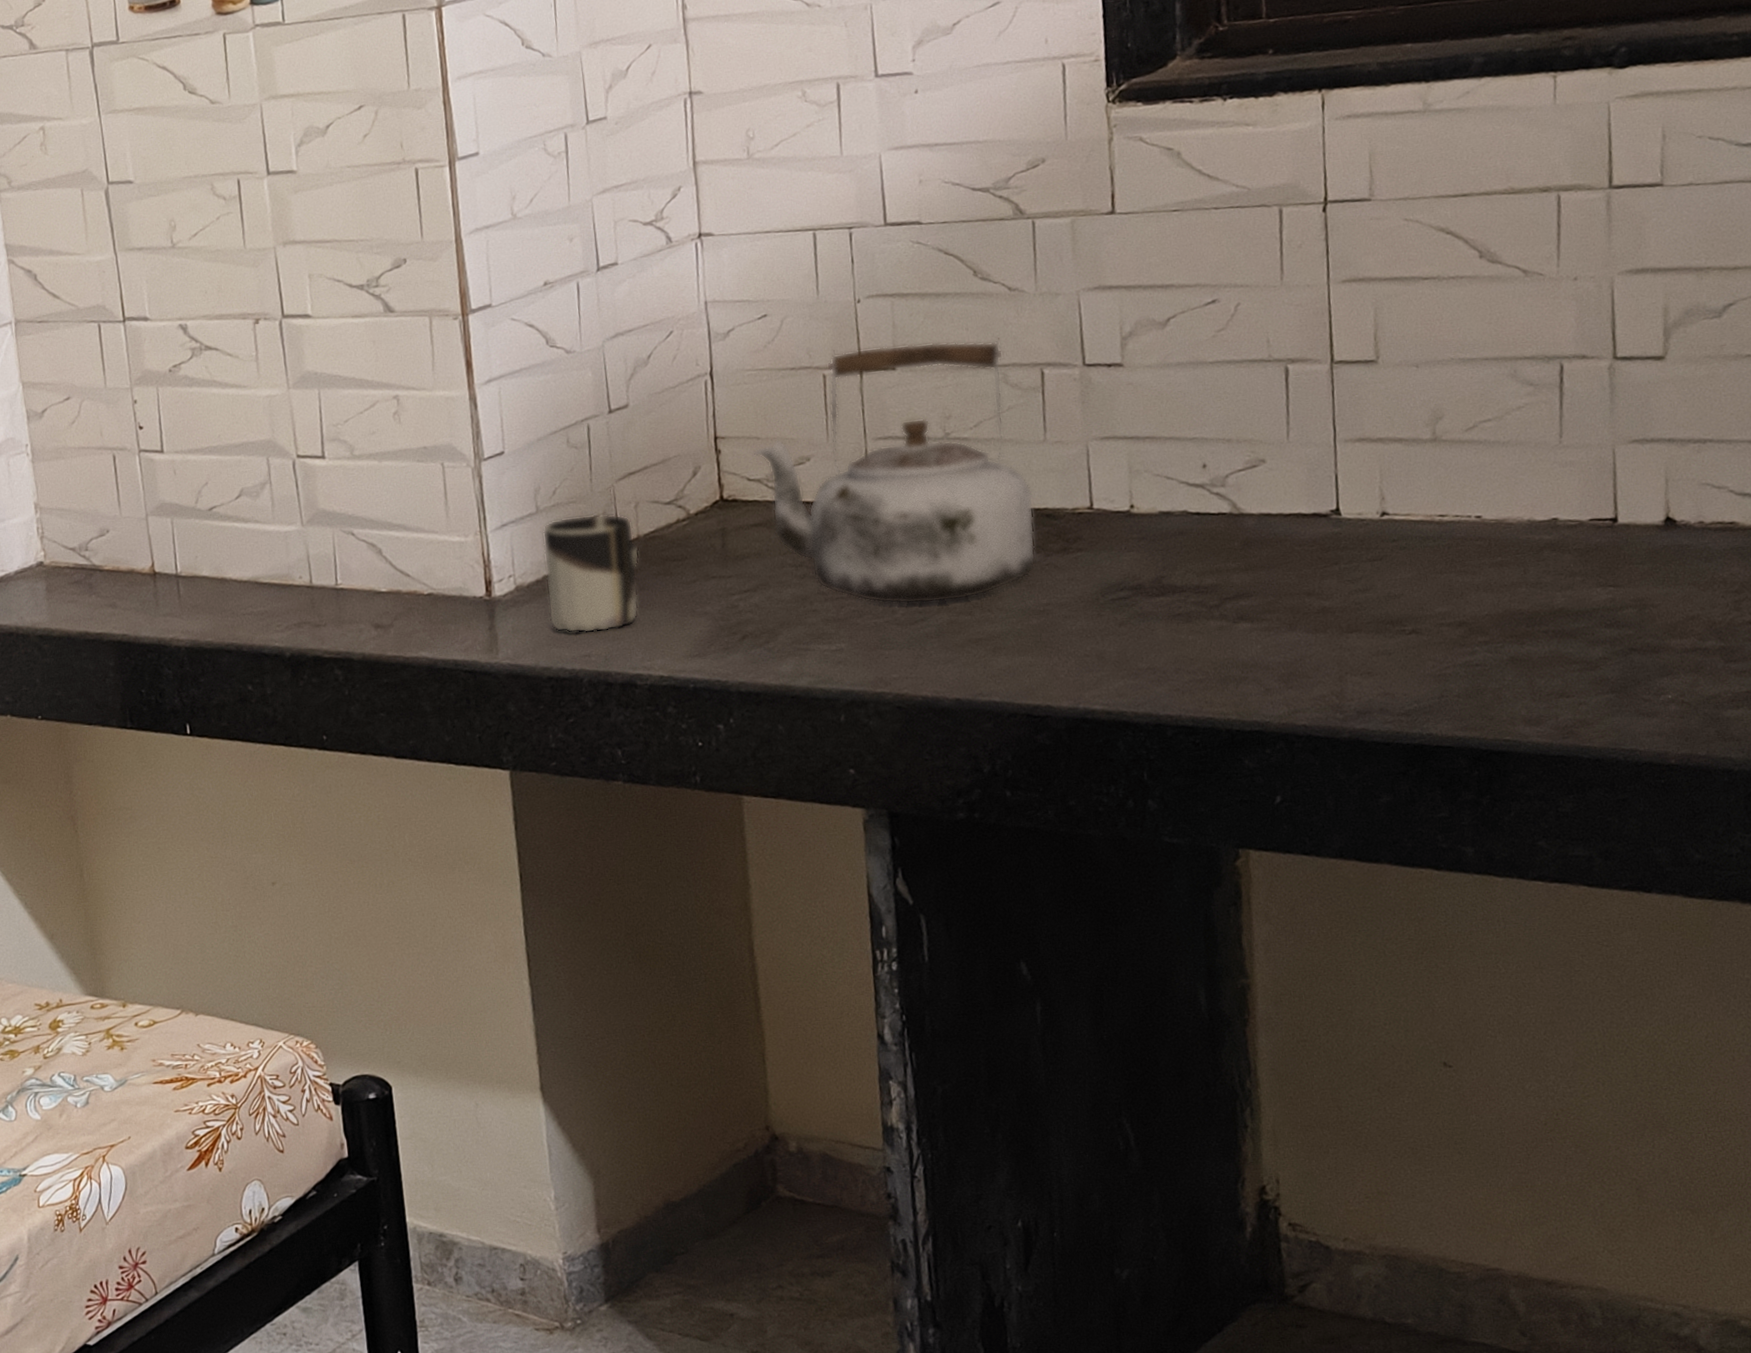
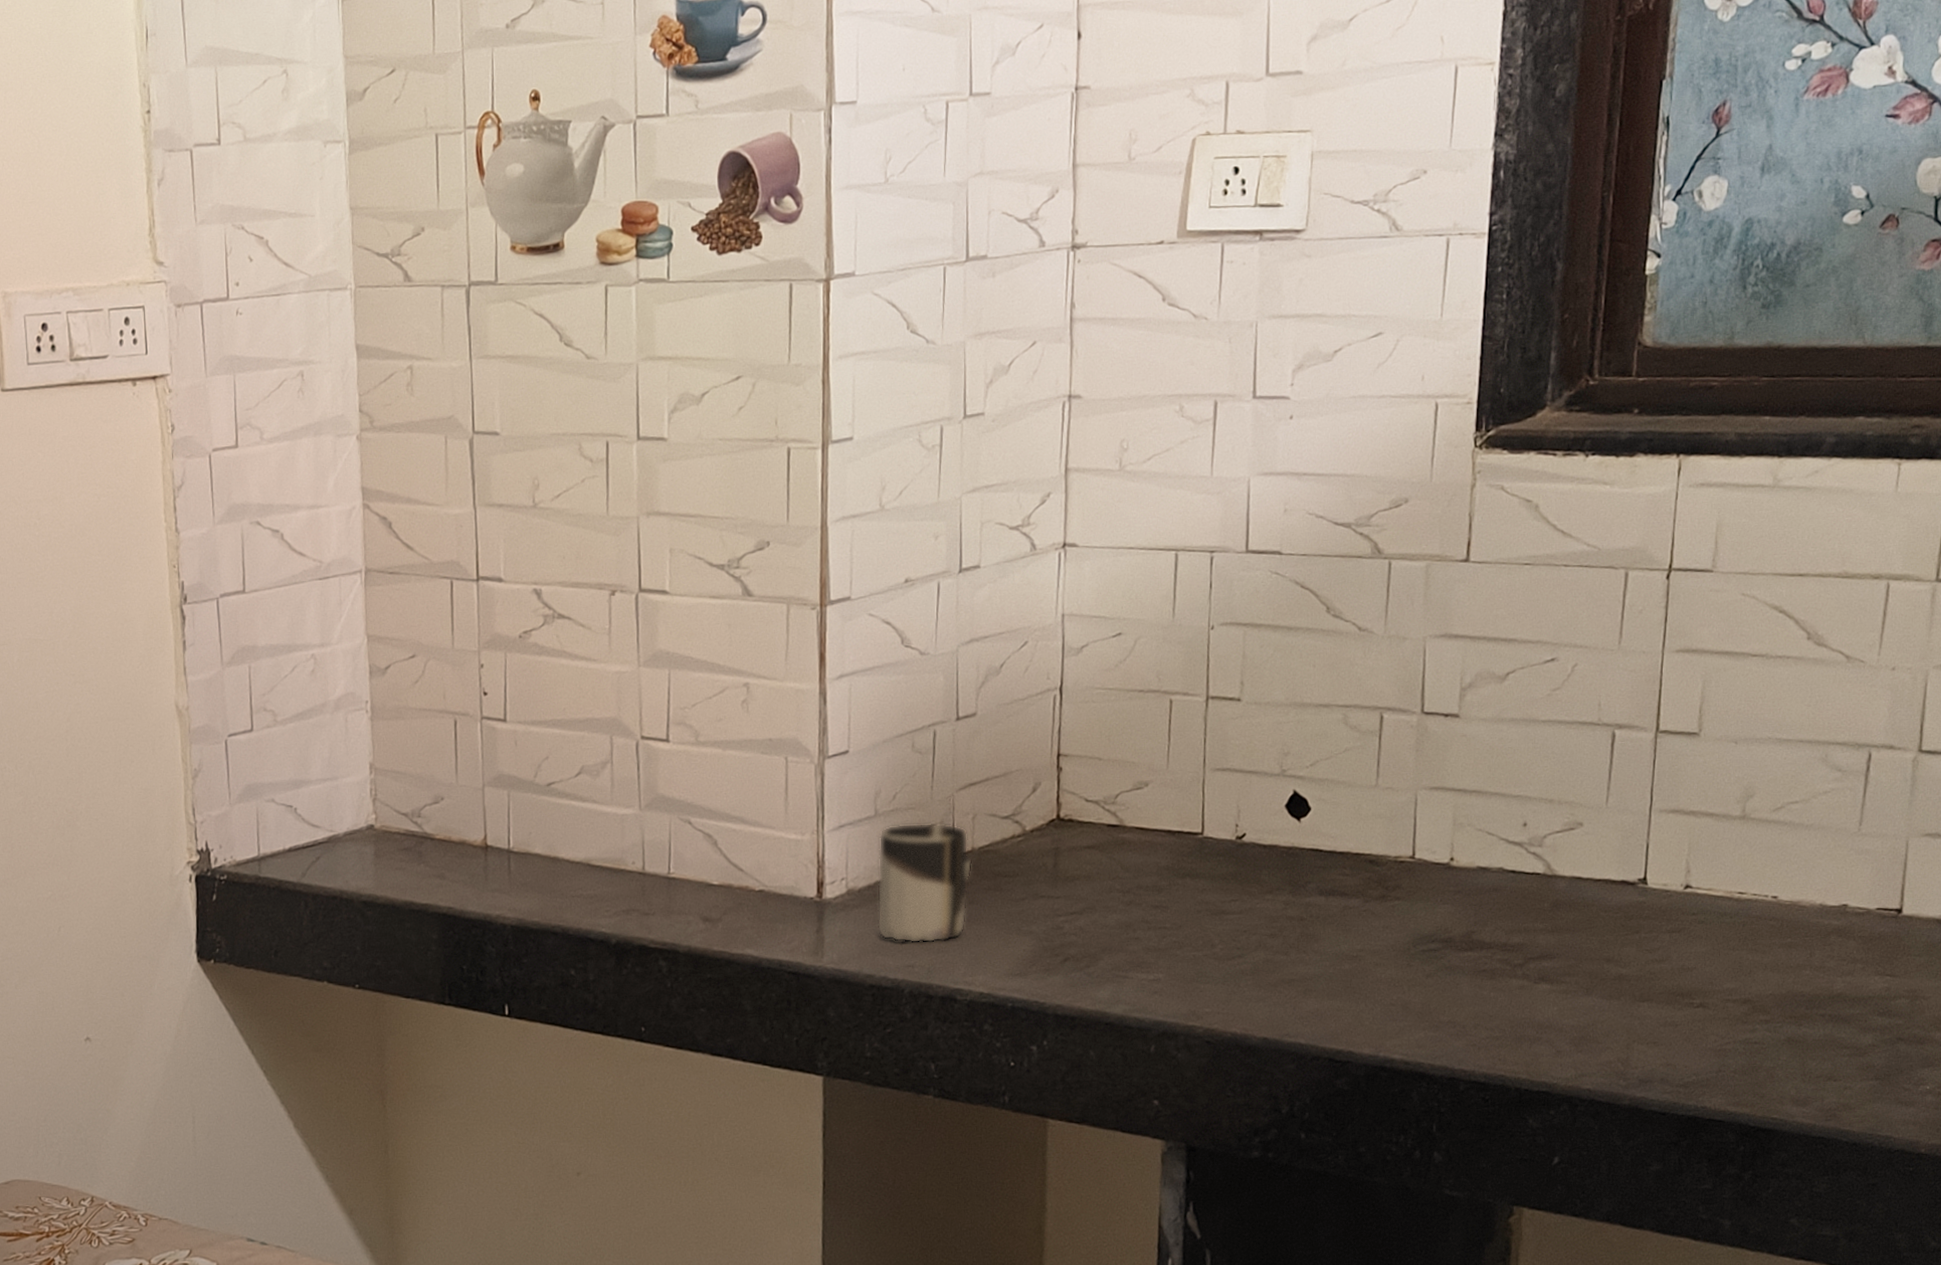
kettle: present [753,338,1036,605] -> none [1093,675,1359,940]

